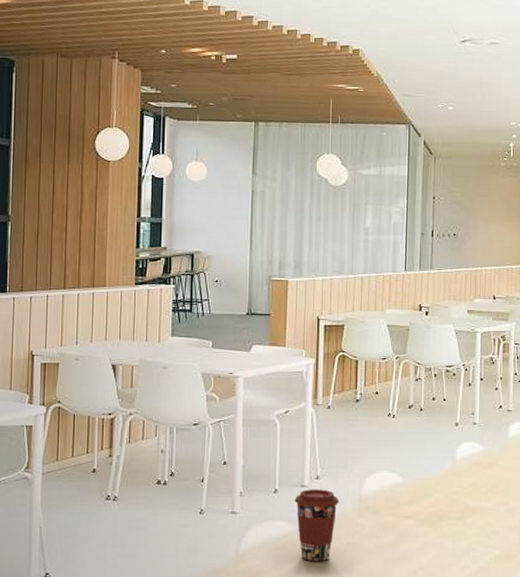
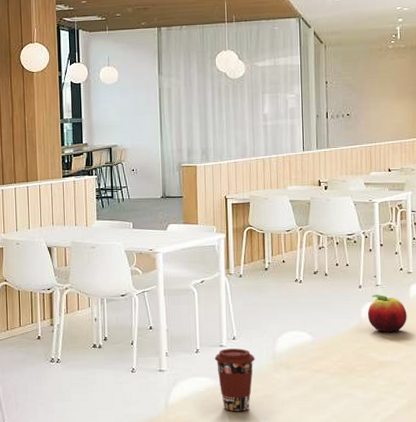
fruit: none [462,433,504,475] -> present [367,294,407,332]

